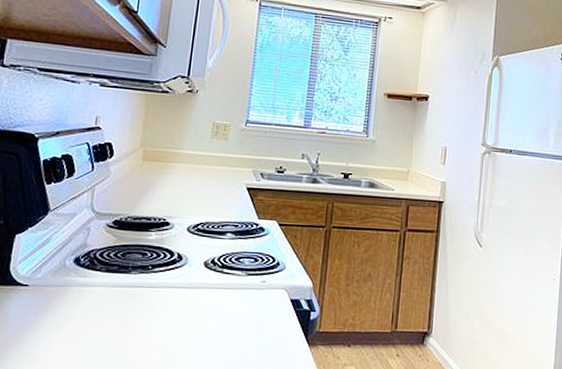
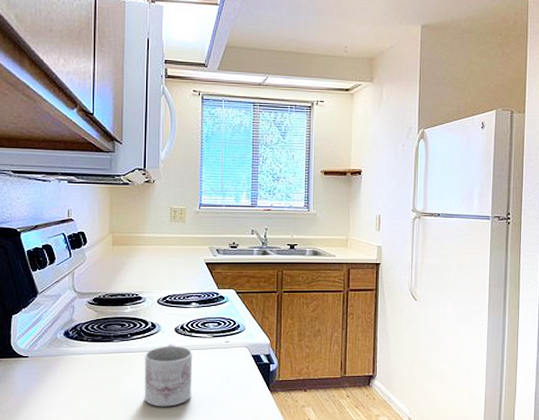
mug: none [159,279,223,357] -> present [144,343,193,407]

